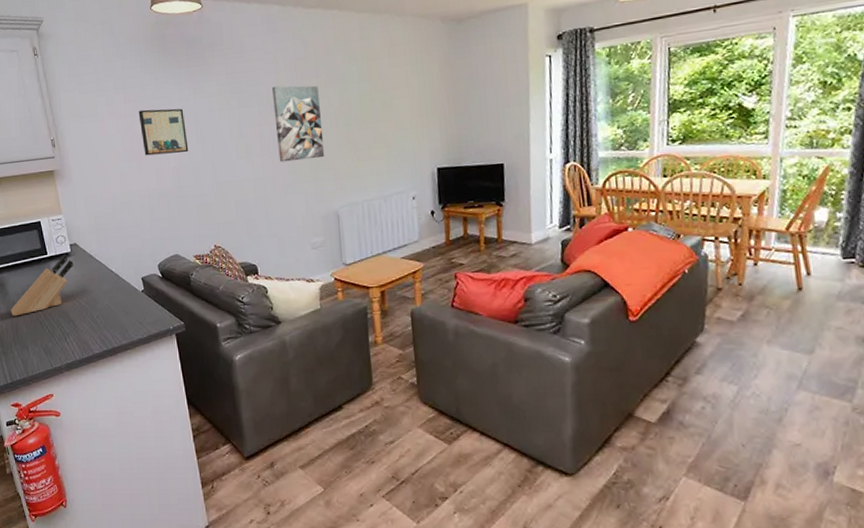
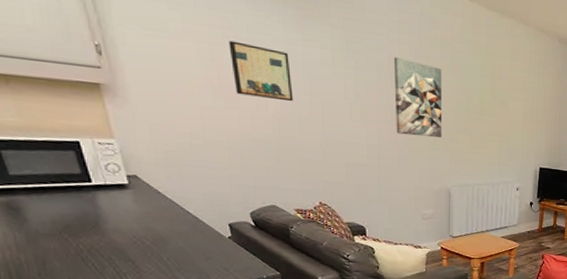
knife block: present [11,253,74,317] -> none [33,184,133,249]

